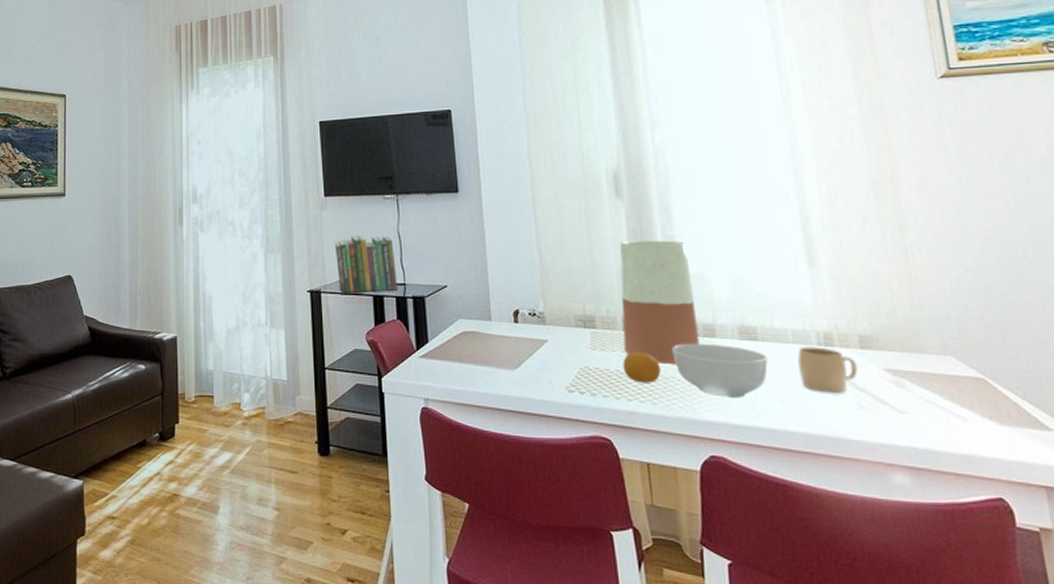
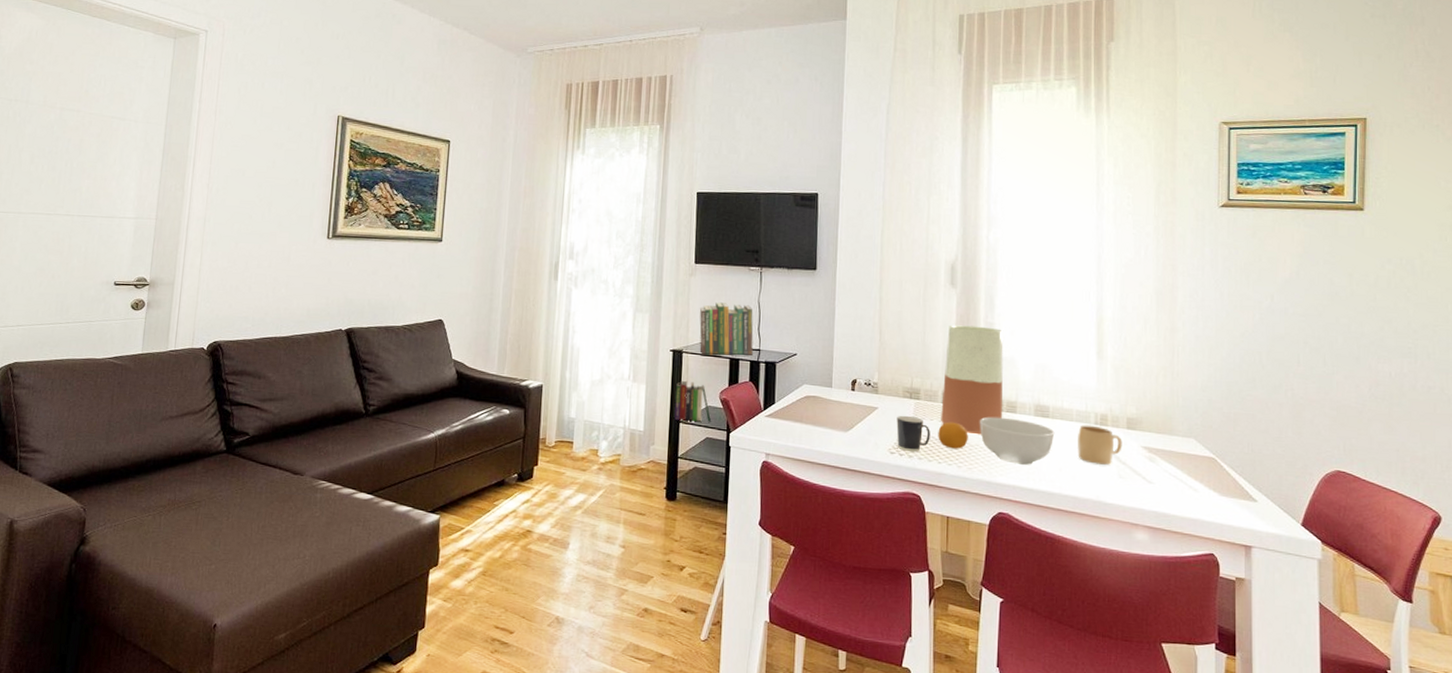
books: none [318,323,359,367] -> present [674,380,711,422]
mug: none [571,347,615,390] -> present [896,415,930,453]

